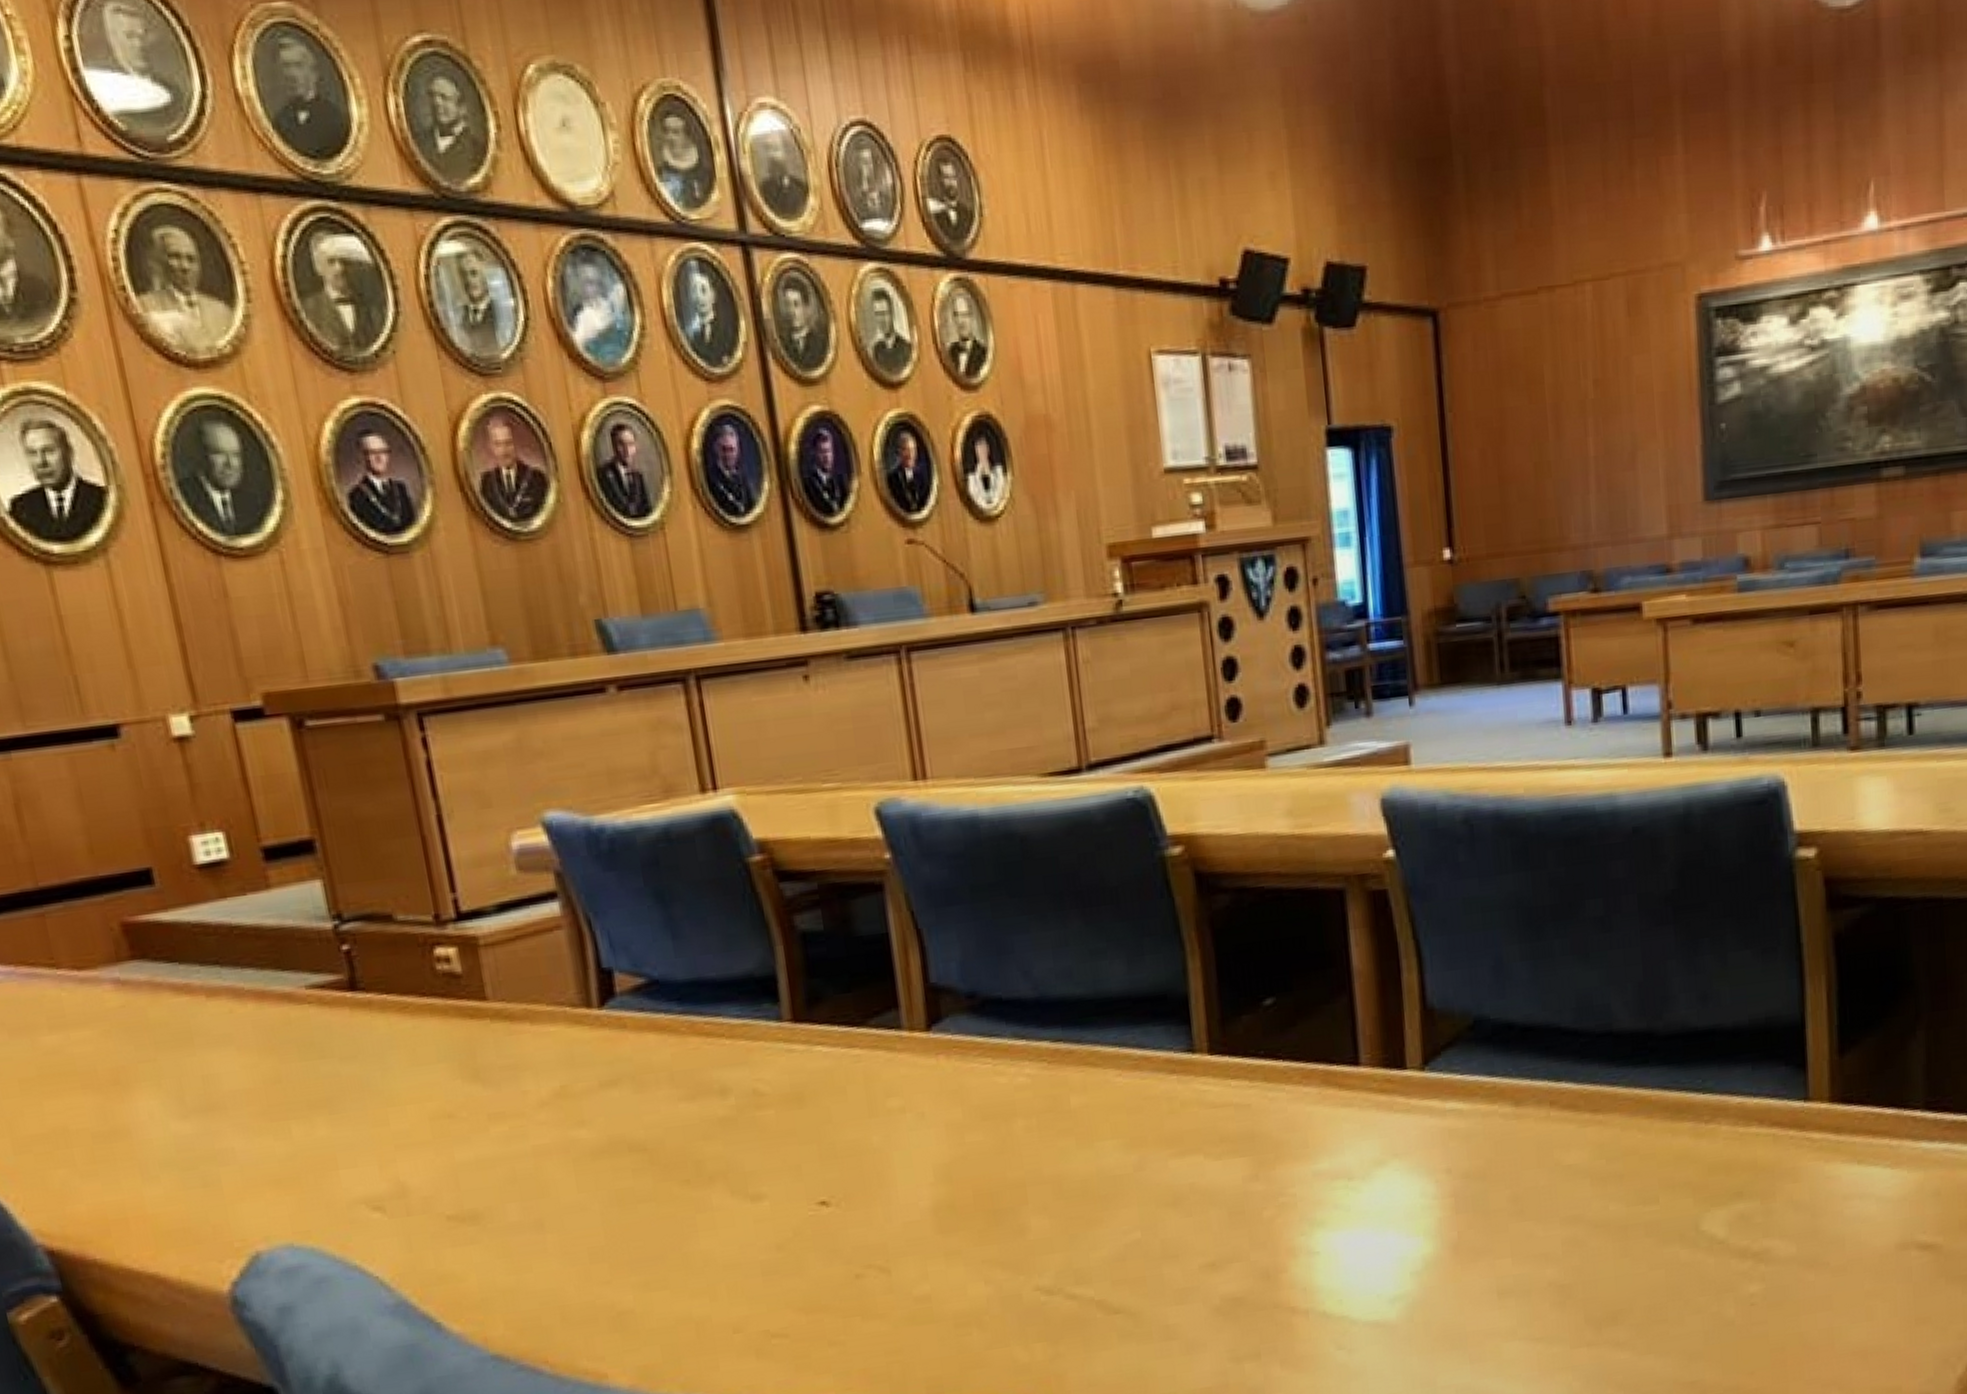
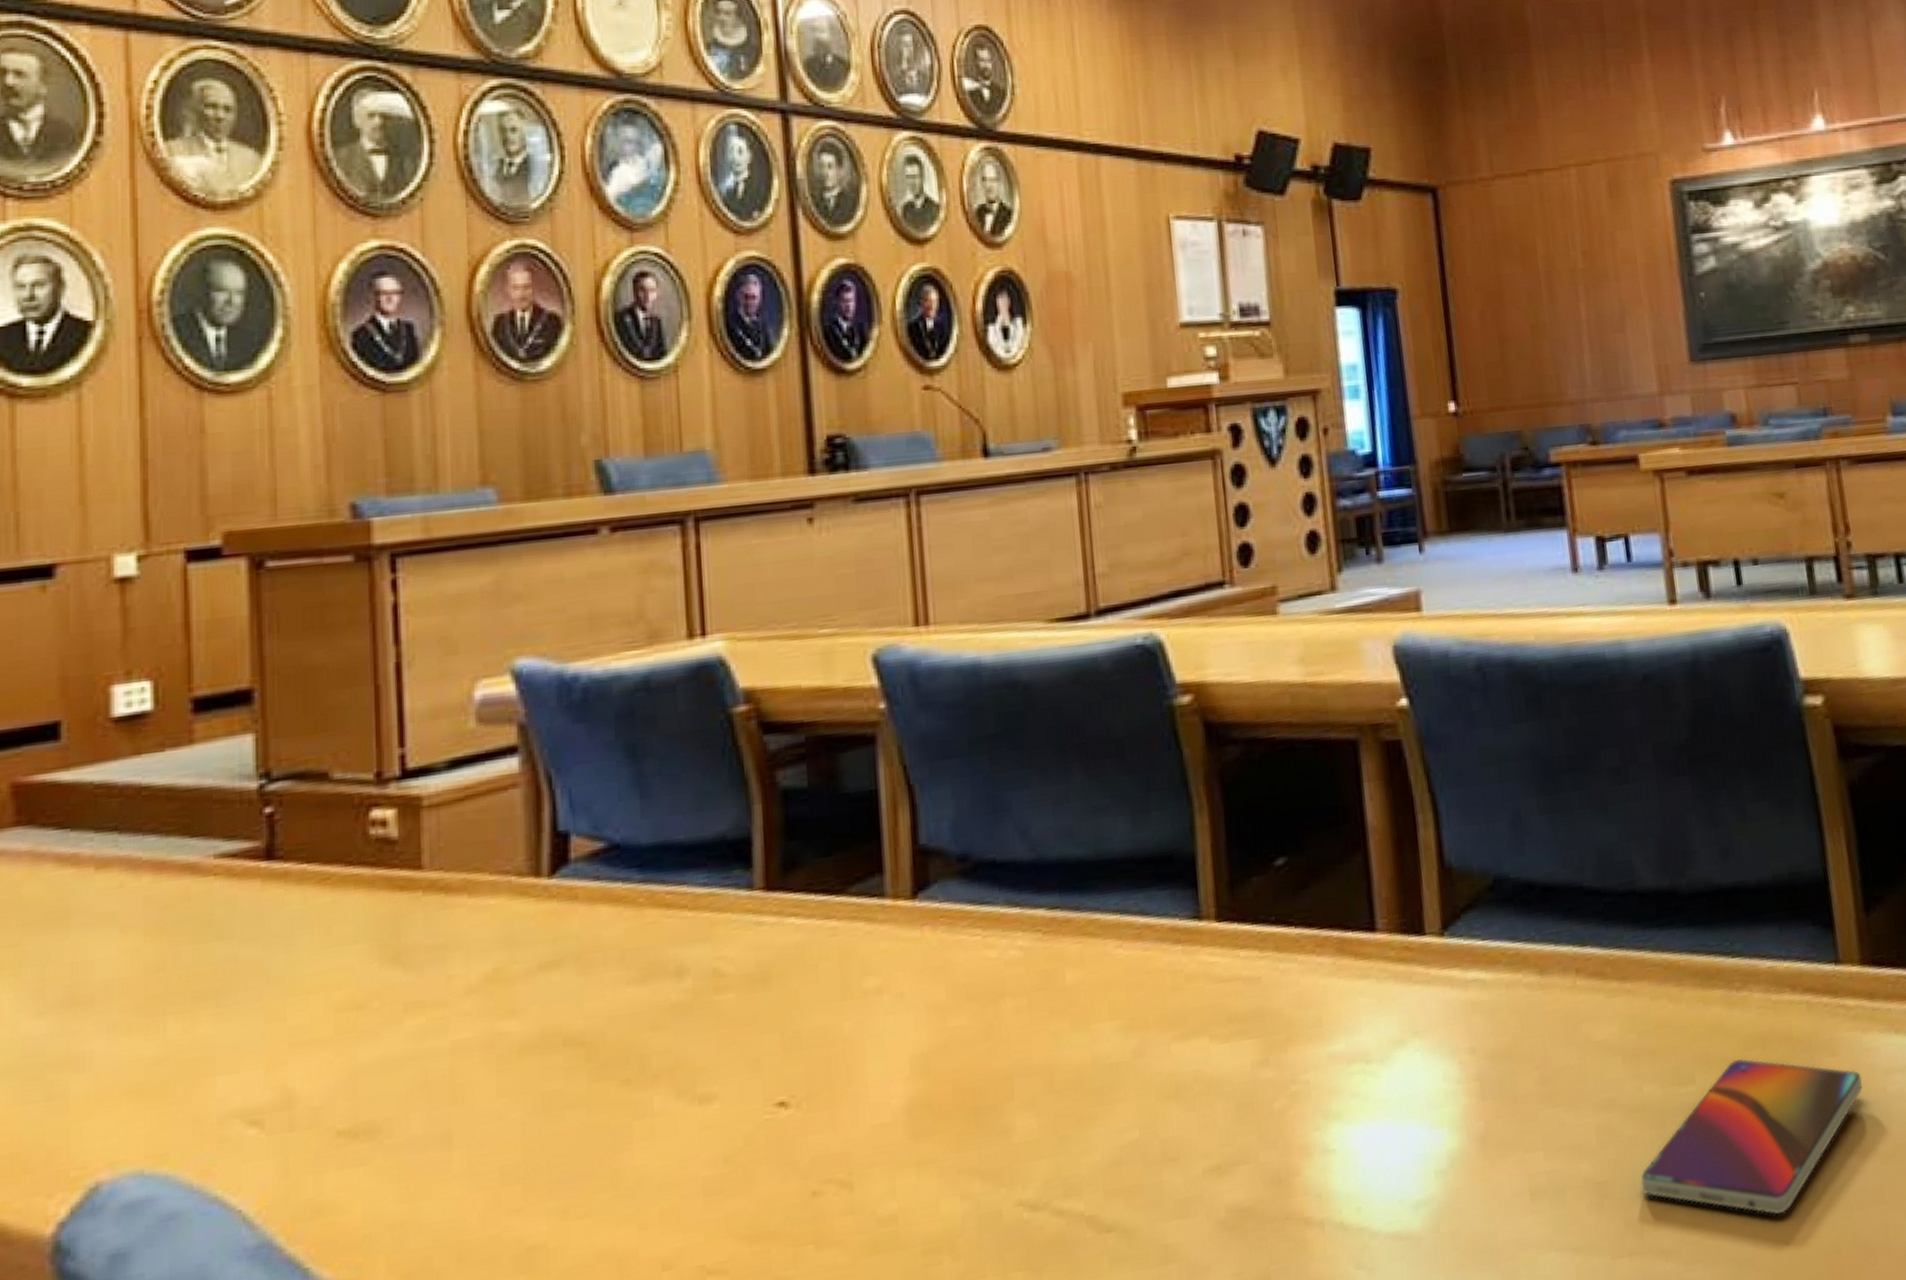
smartphone: none [1601,1182,1821,1317] -> present [1640,1058,1863,1216]

